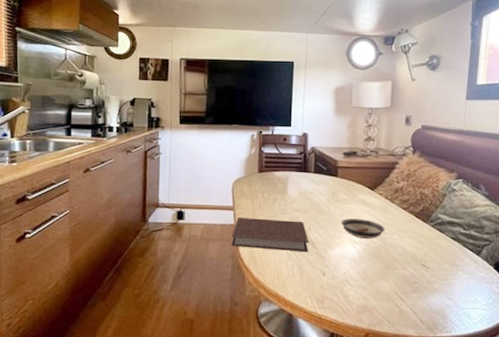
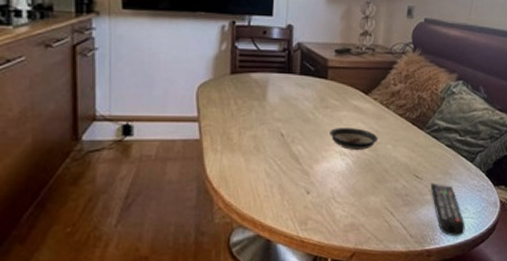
notebook: present [231,216,309,252] -> none [195,129,292,169]
remote control: none [438,272,477,327] -> present [430,183,465,237]

